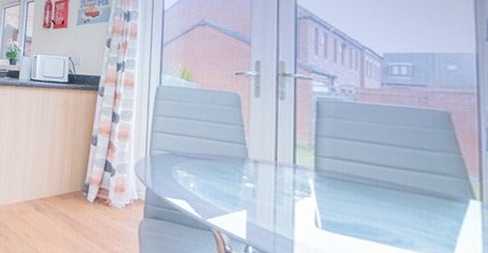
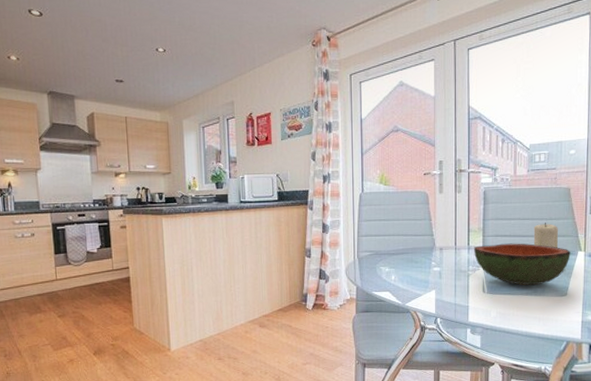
bowl: none [301,166,456,234] -> present [473,243,571,286]
candle: none [393,152,433,189] -> present [533,223,558,248]

